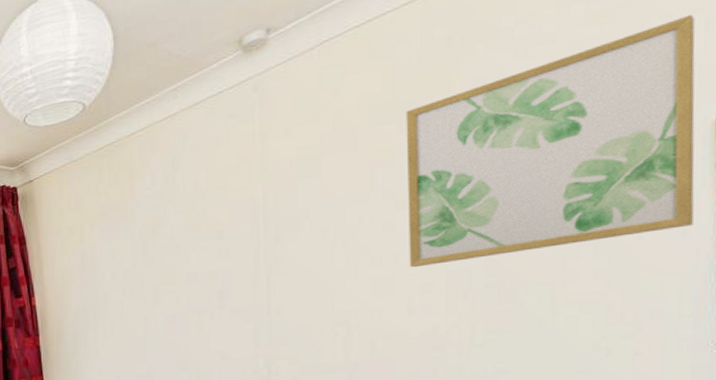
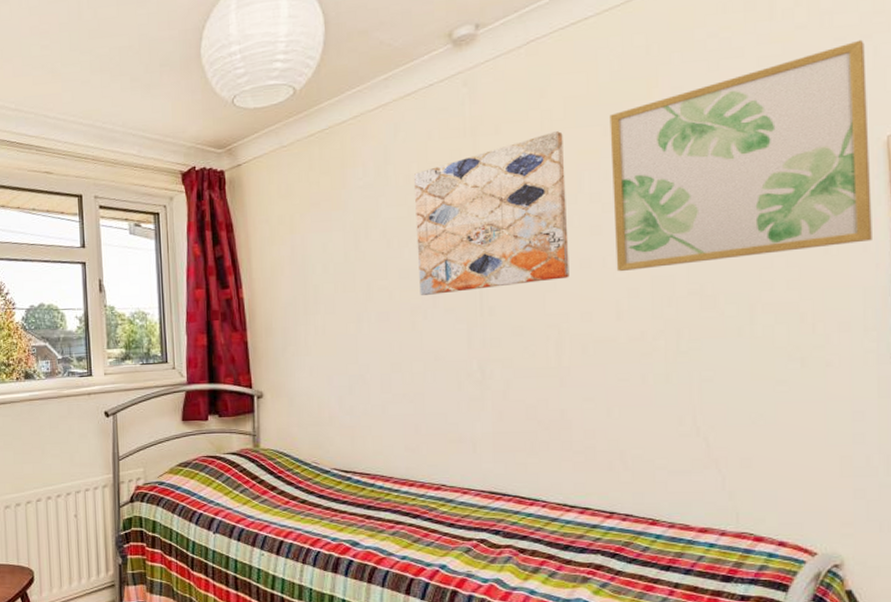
wall art: none [201,131,360,298] -> present [413,131,569,295]

